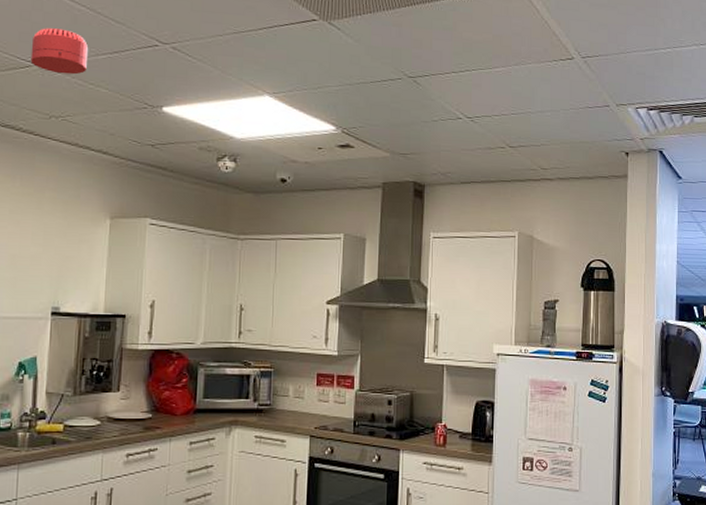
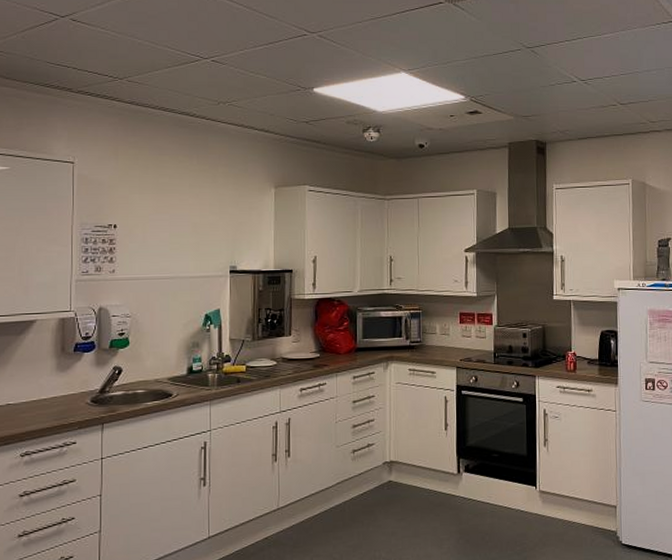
smoke detector: present [30,28,89,75] -> none [199,26,248,65]

